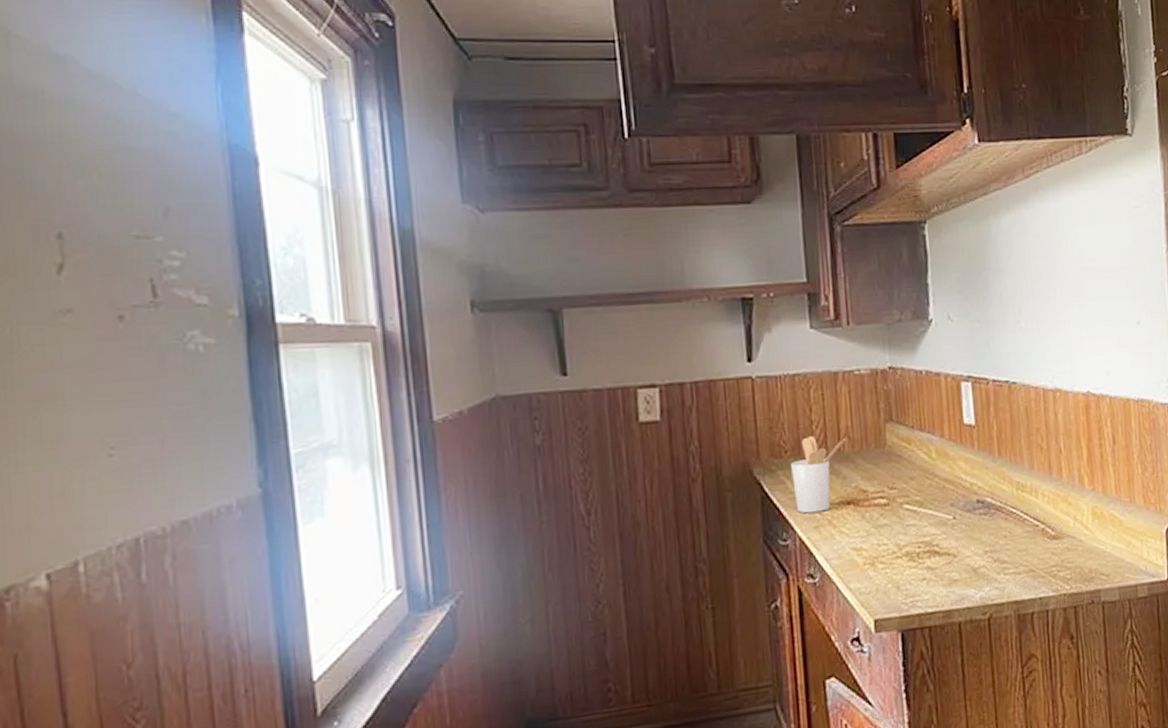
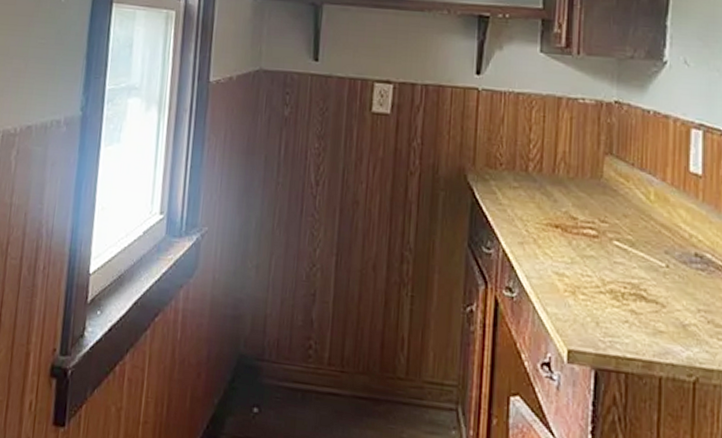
utensil holder: present [791,436,846,514] -> none [503,154,562,230]

